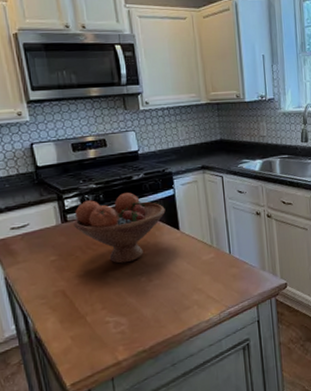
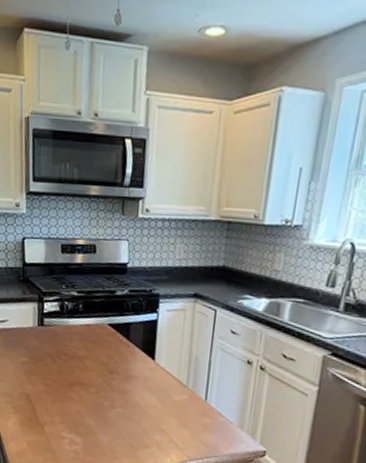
fruit bowl: present [73,192,166,264] -> none [49,307,144,383]

